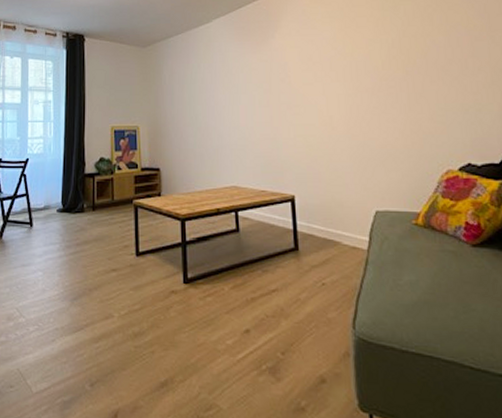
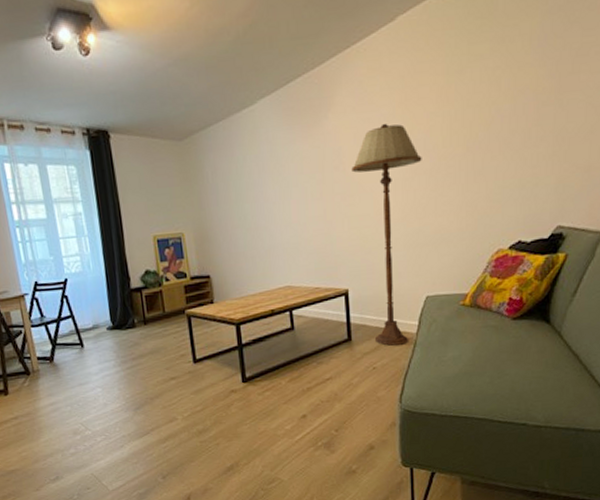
floor lamp: none [296,45,364,261] -> present [351,123,422,346]

